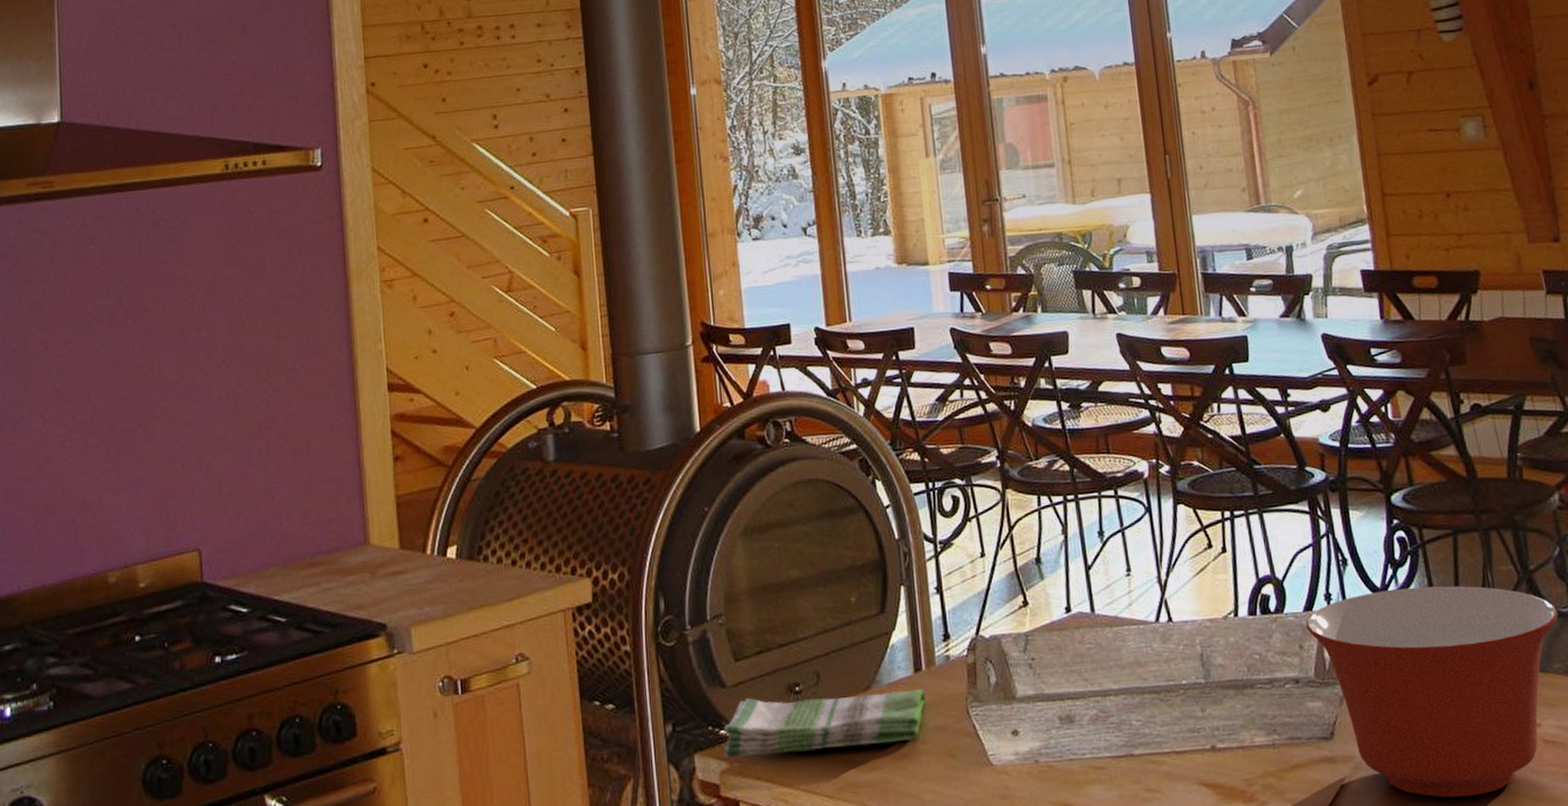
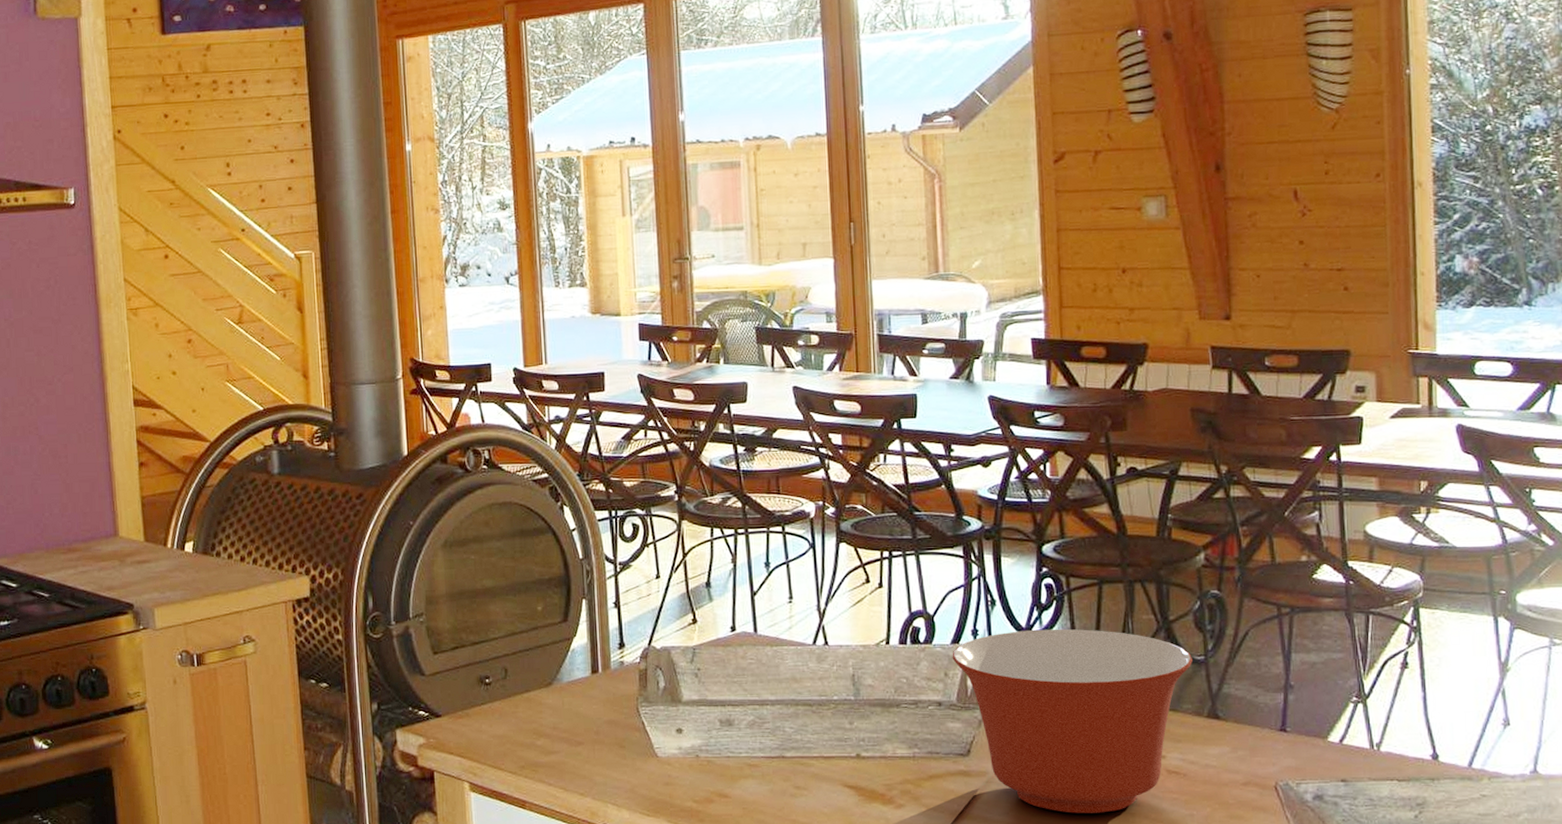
dish towel: present [722,689,927,758] -> none [420,685,602,735]

